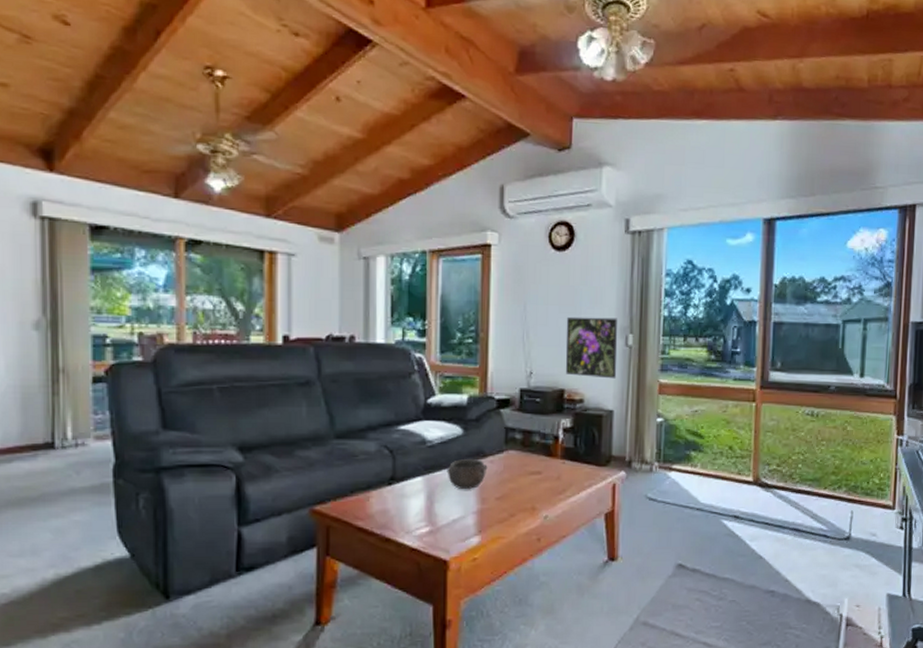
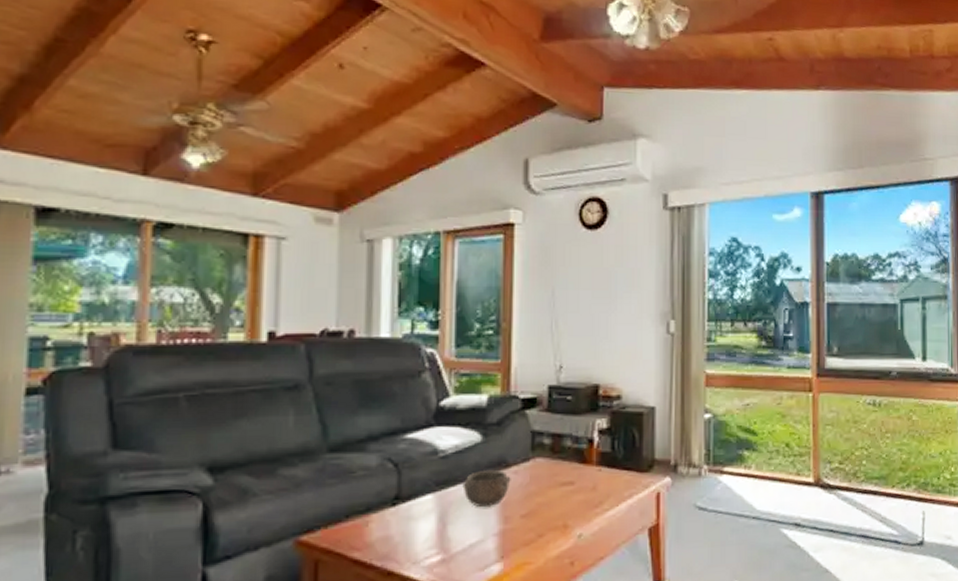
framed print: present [565,316,618,379] -> none [599,302,658,371]

